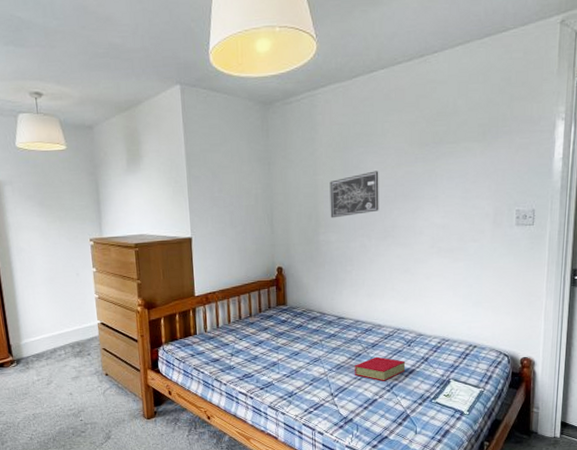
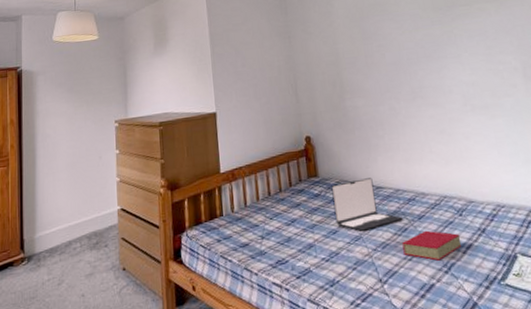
laptop: none [297,309,358,354] -> present [331,178,403,231]
wall art: present [329,170,379,219] -> none [350,35,404,84]

